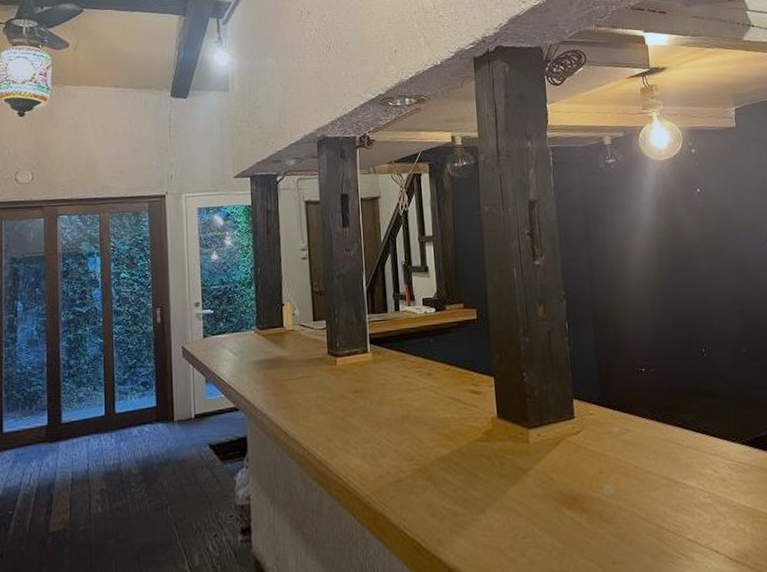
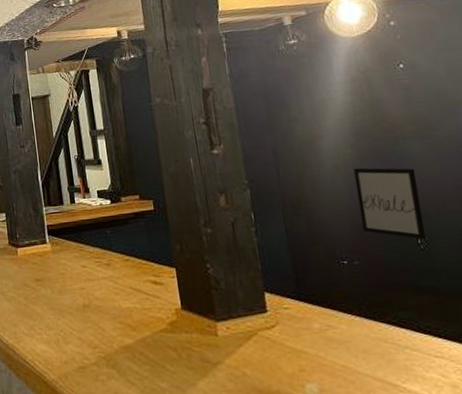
wall art: none [655,282,709,349] -> present [353,167,426,240]

